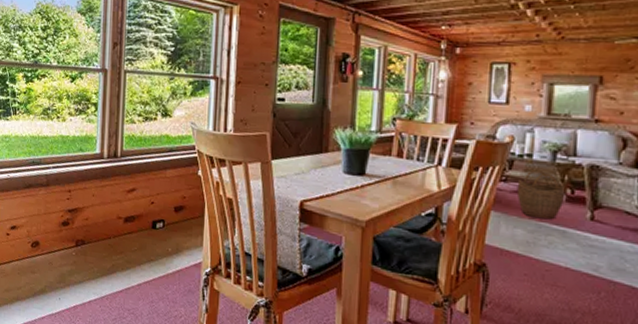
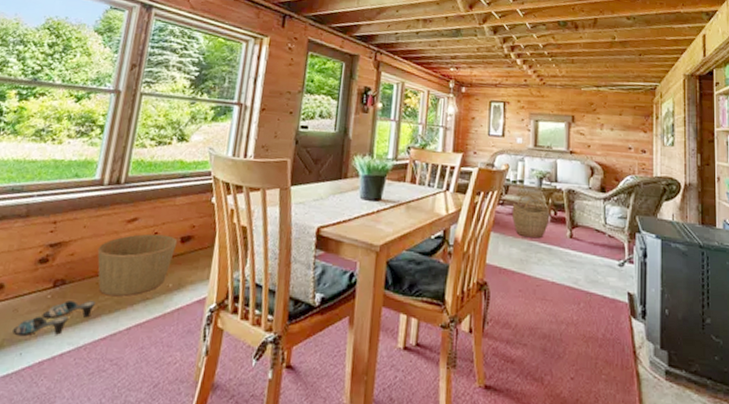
slippers: none [51,258,110,286] -> present [13,300,95,336]
basket: none [106,203,172,257] -> present [97,233,178,297]

